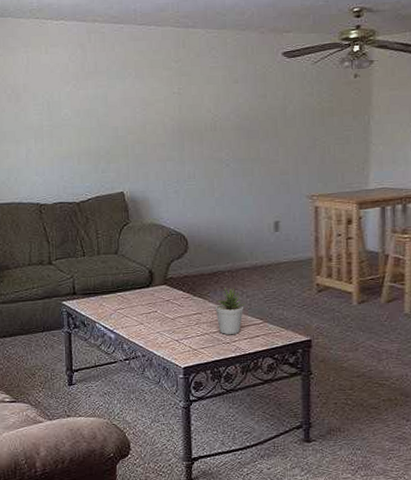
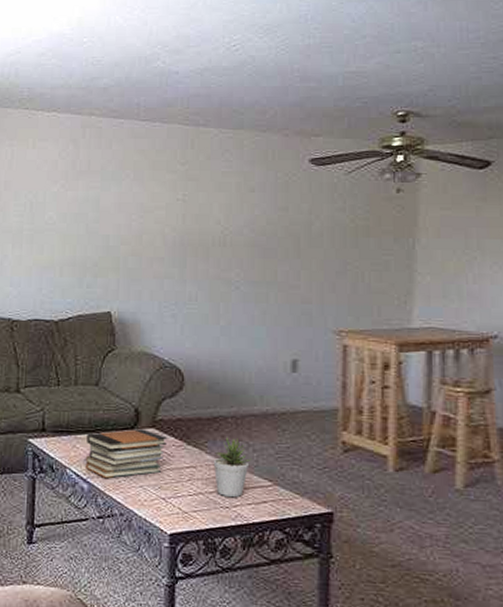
book stack: none [111,286,177,329] -> present [86,429,167,479]

